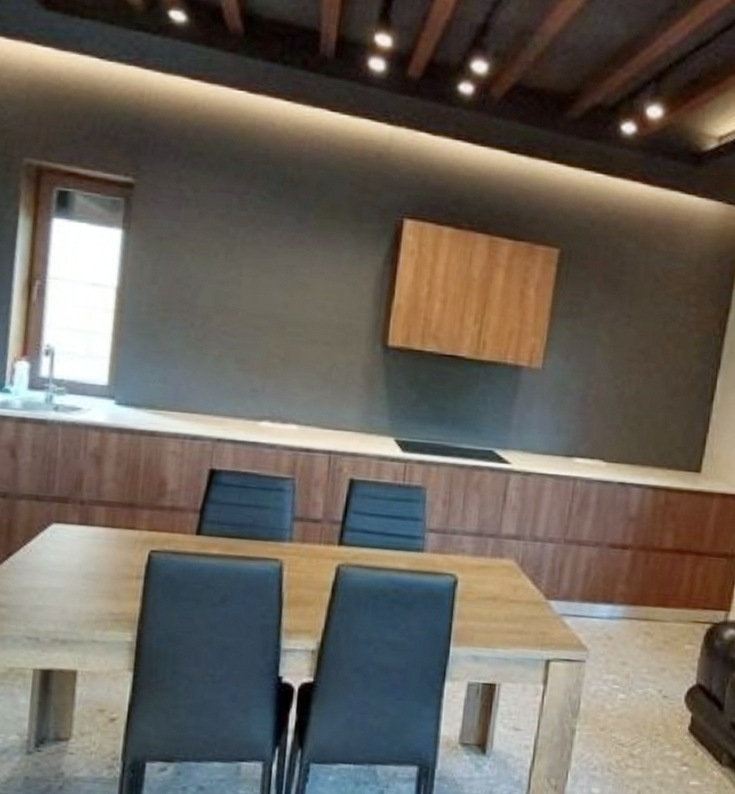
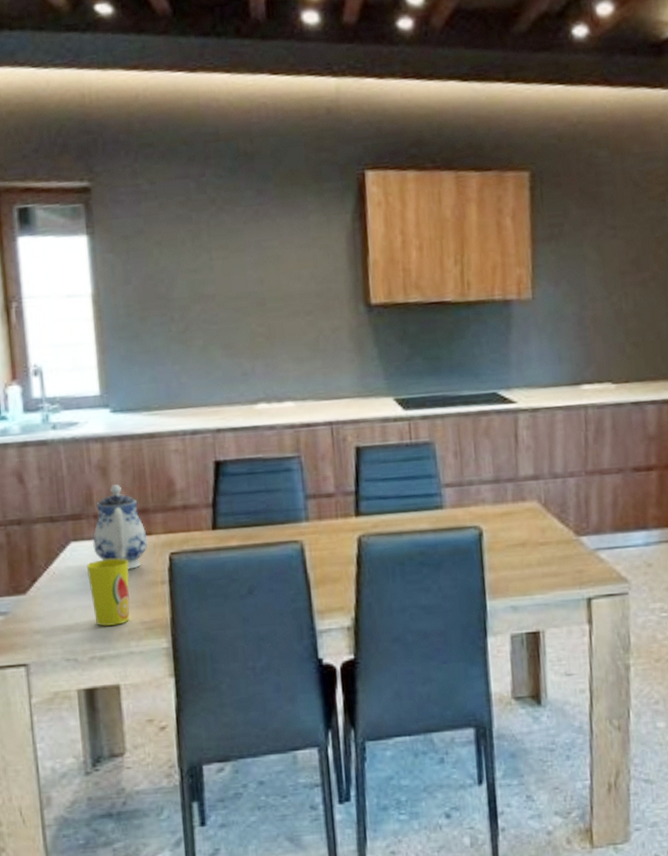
cup: none [64,545,107,612] -> present [86,558,131,626]
teapot: none [74,475,131,560] -> present [93,484,149,569]

